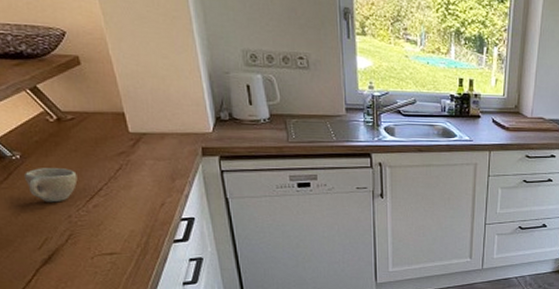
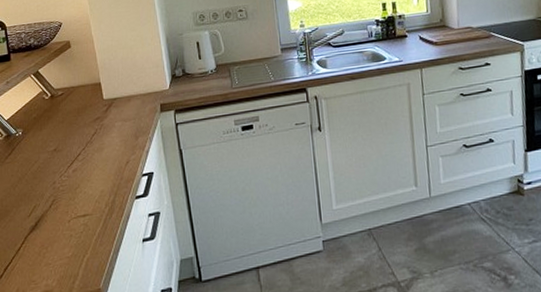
cup: present [23,168,78,203] -> none [23,138,62,172]

